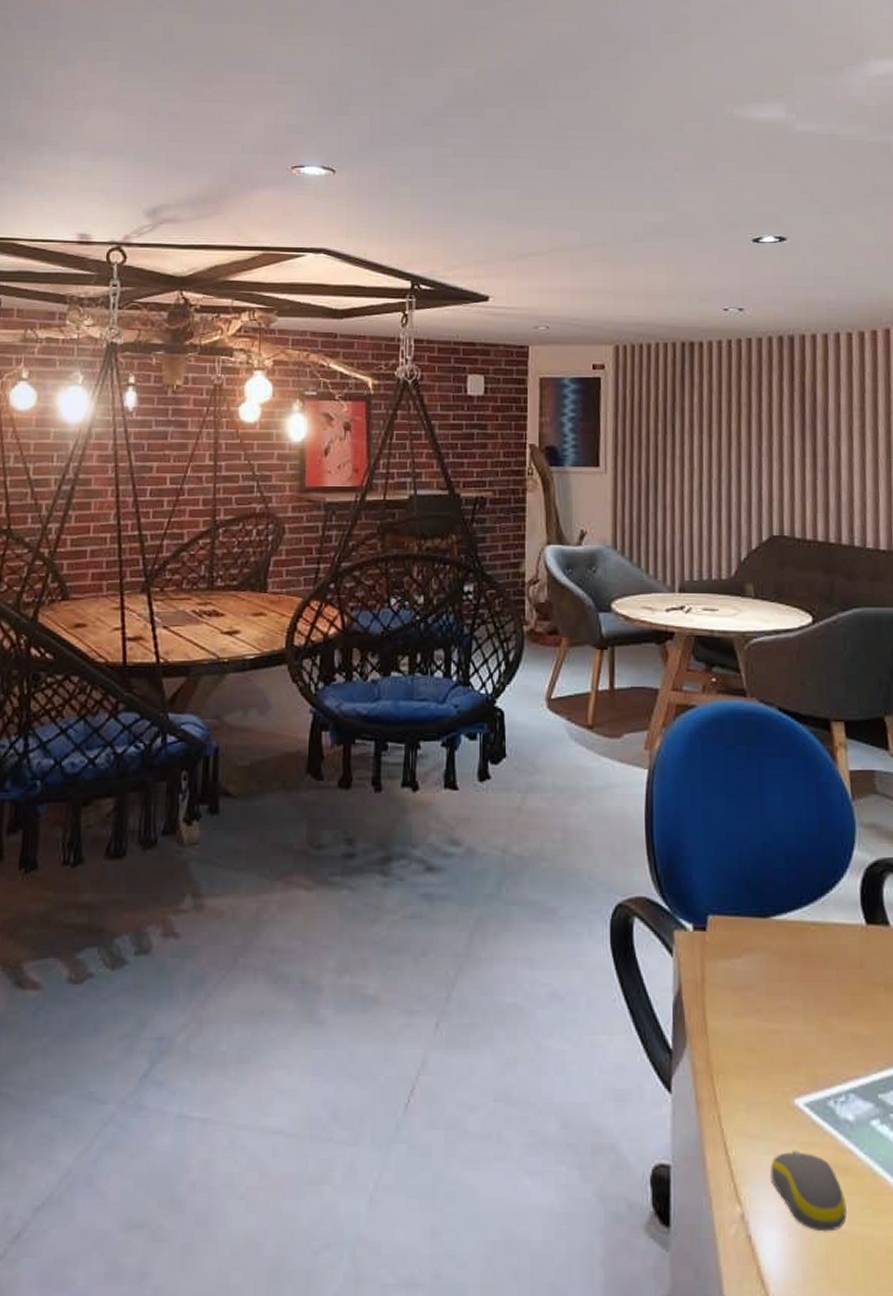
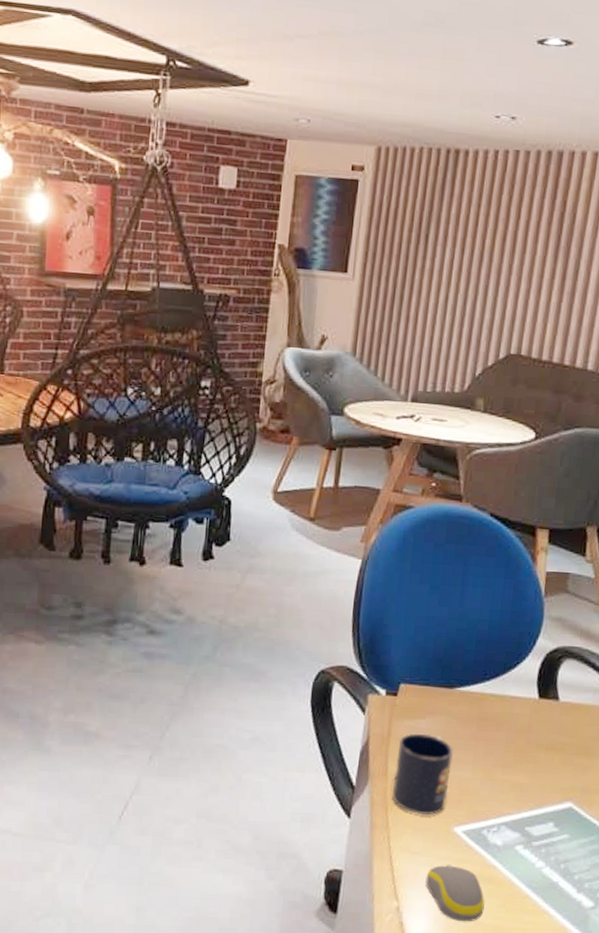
mug: none [715,976,781,1085] -> present [392,733,454,815]

